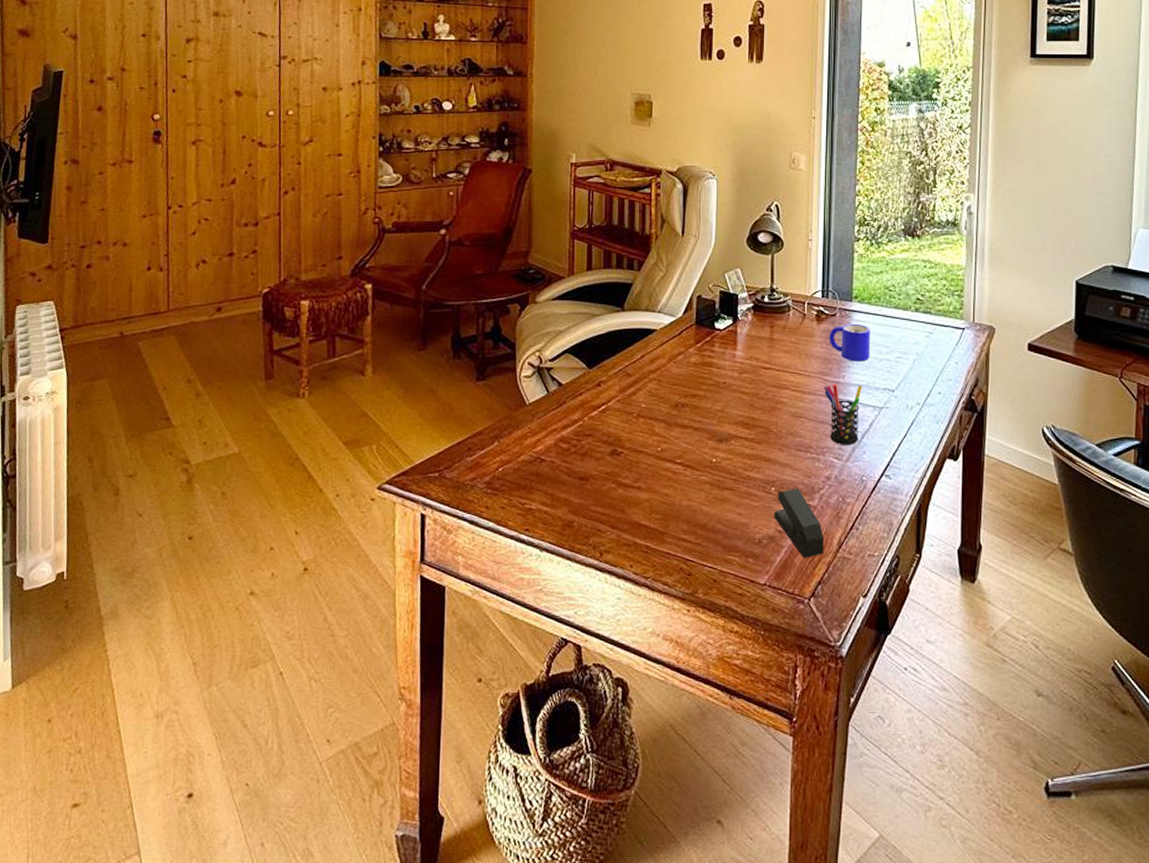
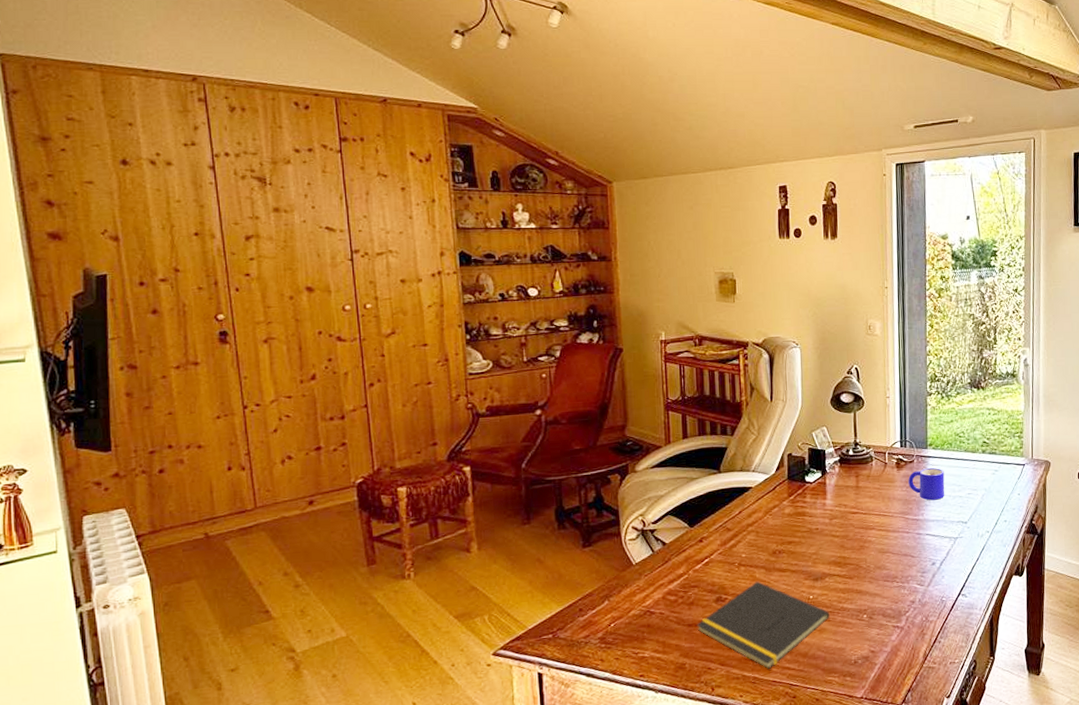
notepad: none [587,436,734,538] -> present [696,581,830,669]
stapler: present [773,488,824,558] -> none [866,613,912,671]
pen holder: present [824,384,863,445] -> none [906,520,940,573]

